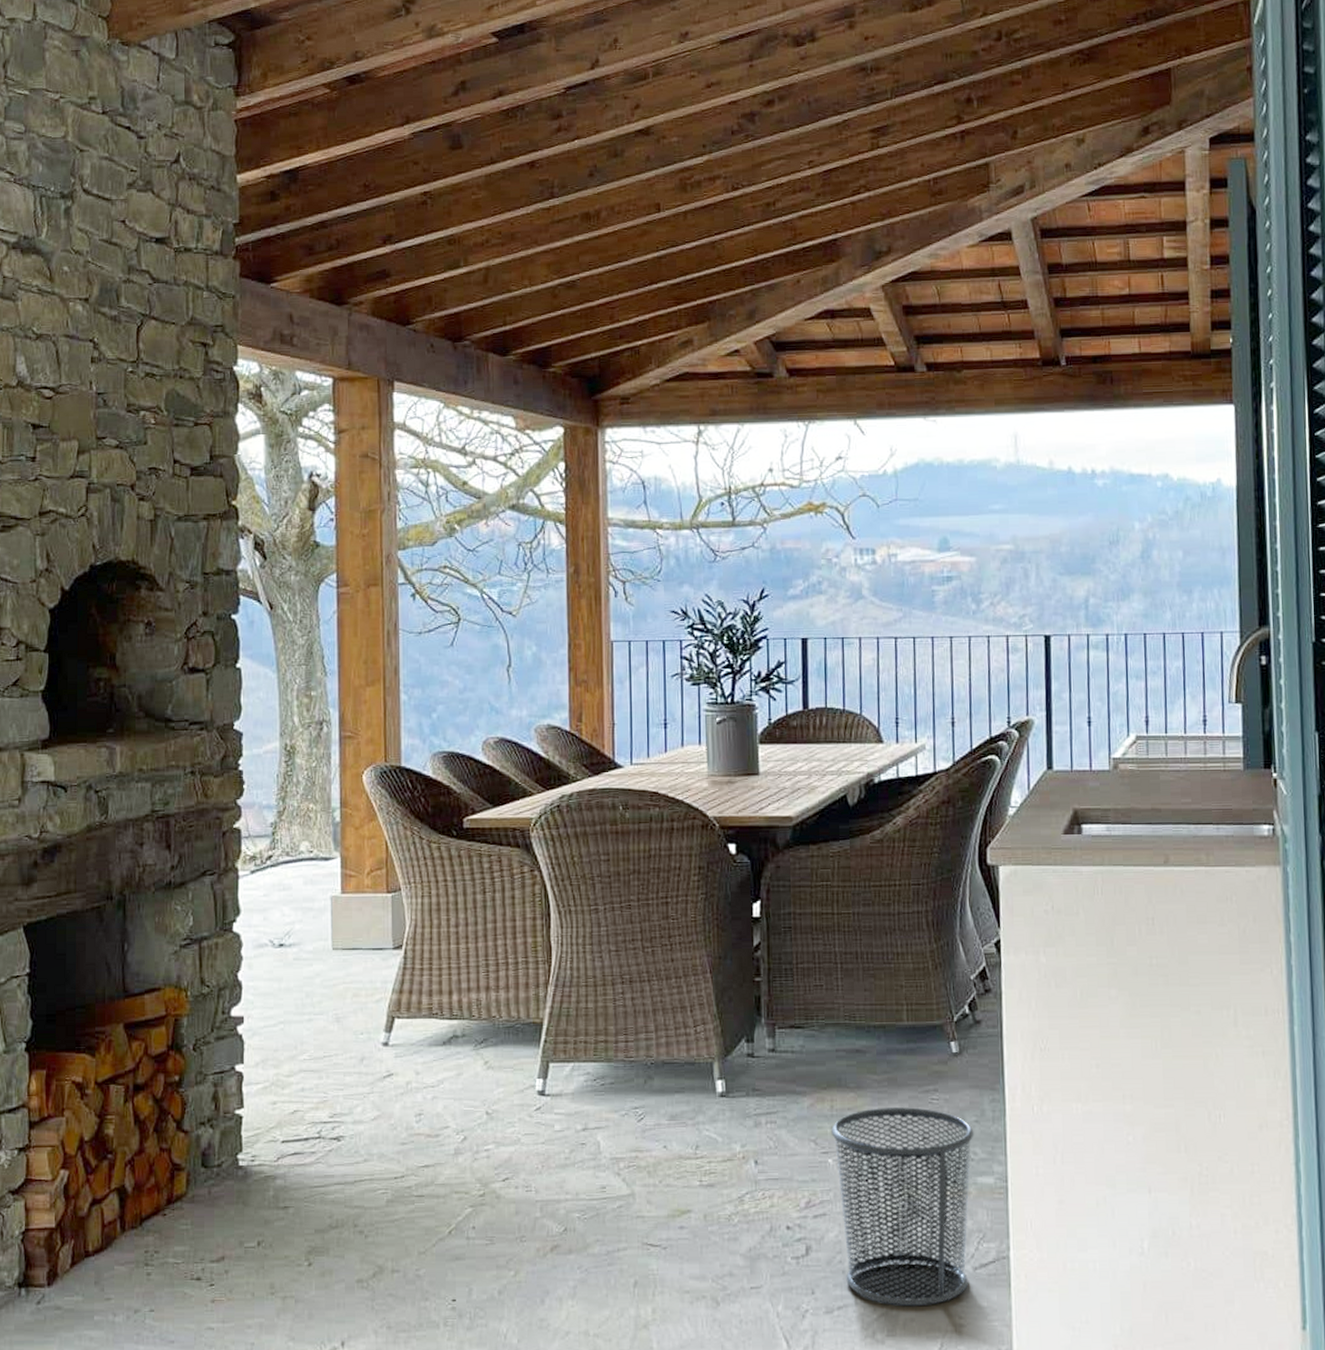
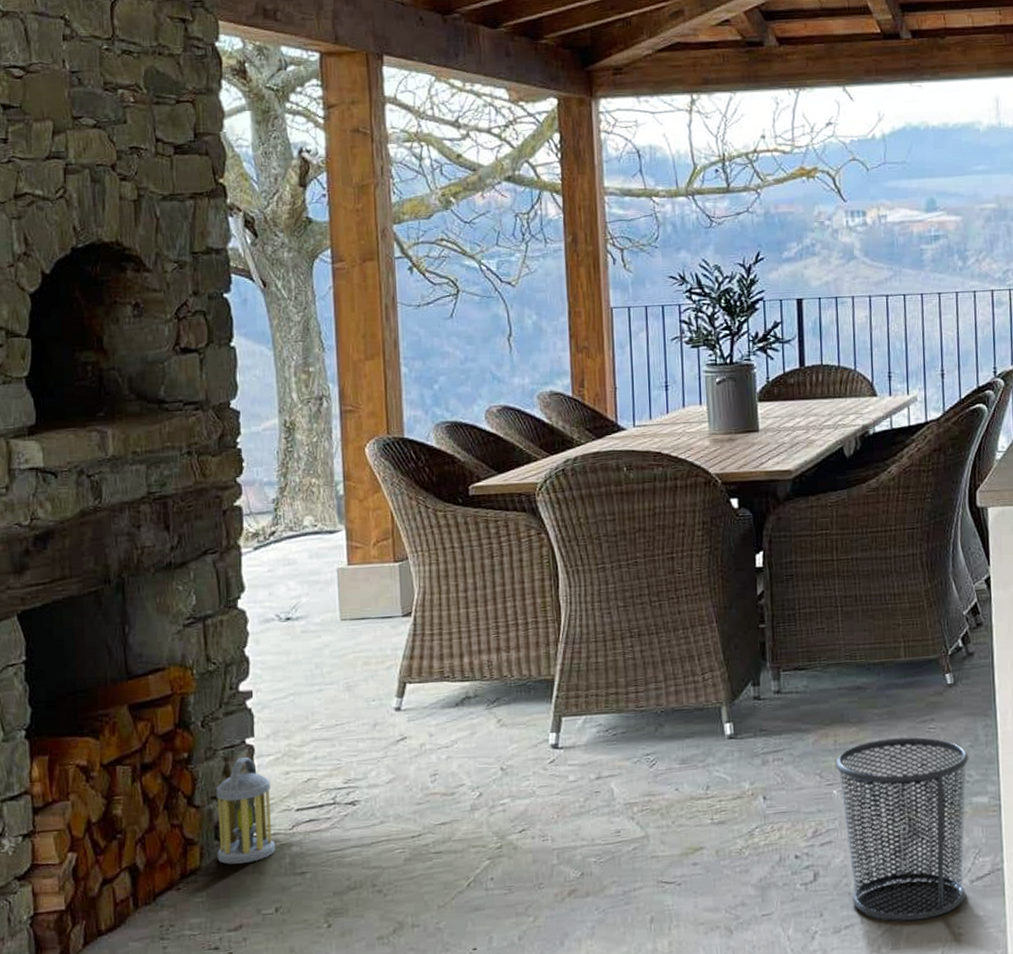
lantern: none [203,1084,260,1193] -> present [216,757,276,864]

